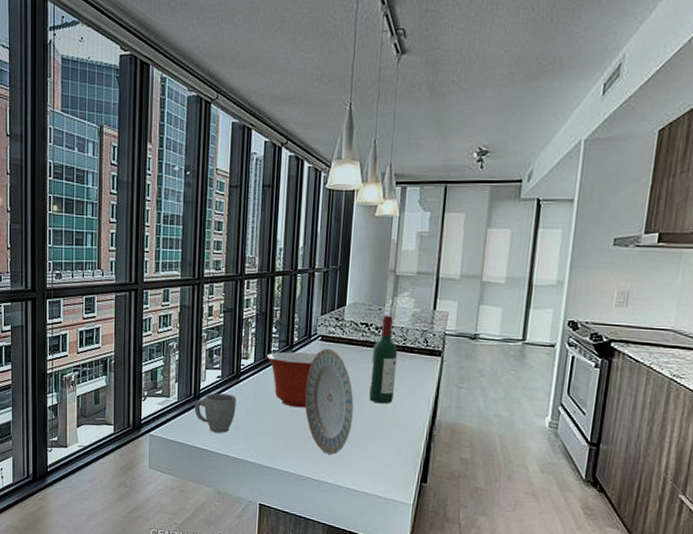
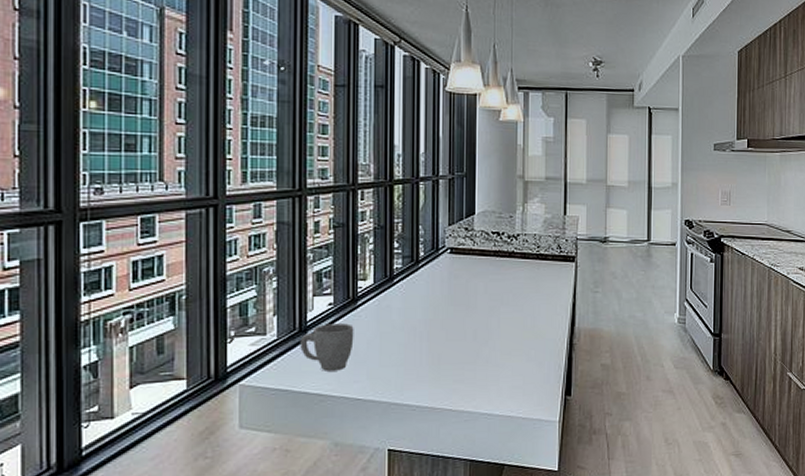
mixing bowl: present [266,351,318,408] -> none [388,268,448,331]
plate: present [304,348,354,456] -> none [435,261,490,380]
wine bottle: present [369,314,397,404] -> none [505,222,531,317]

